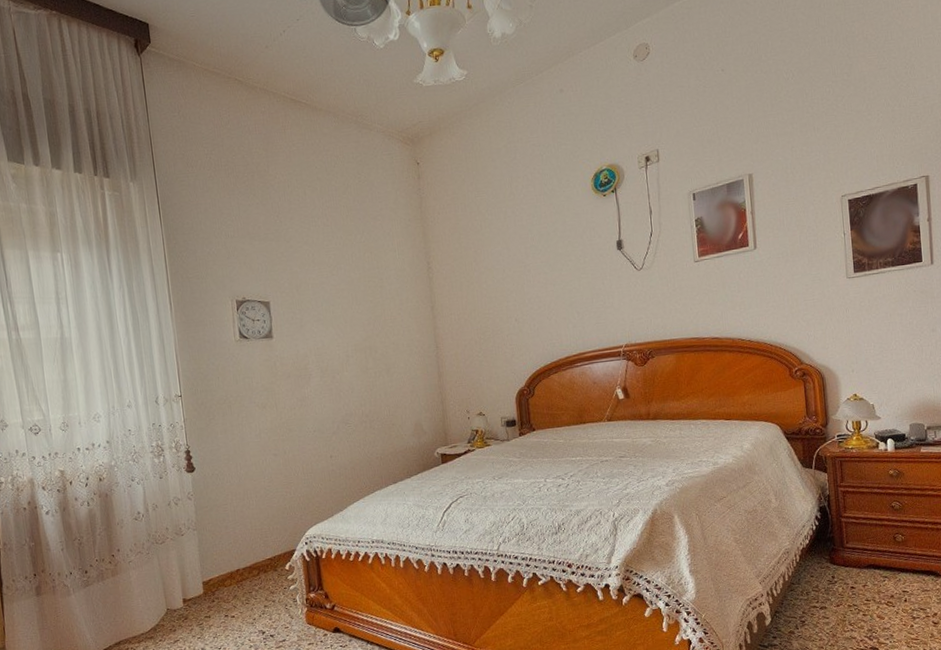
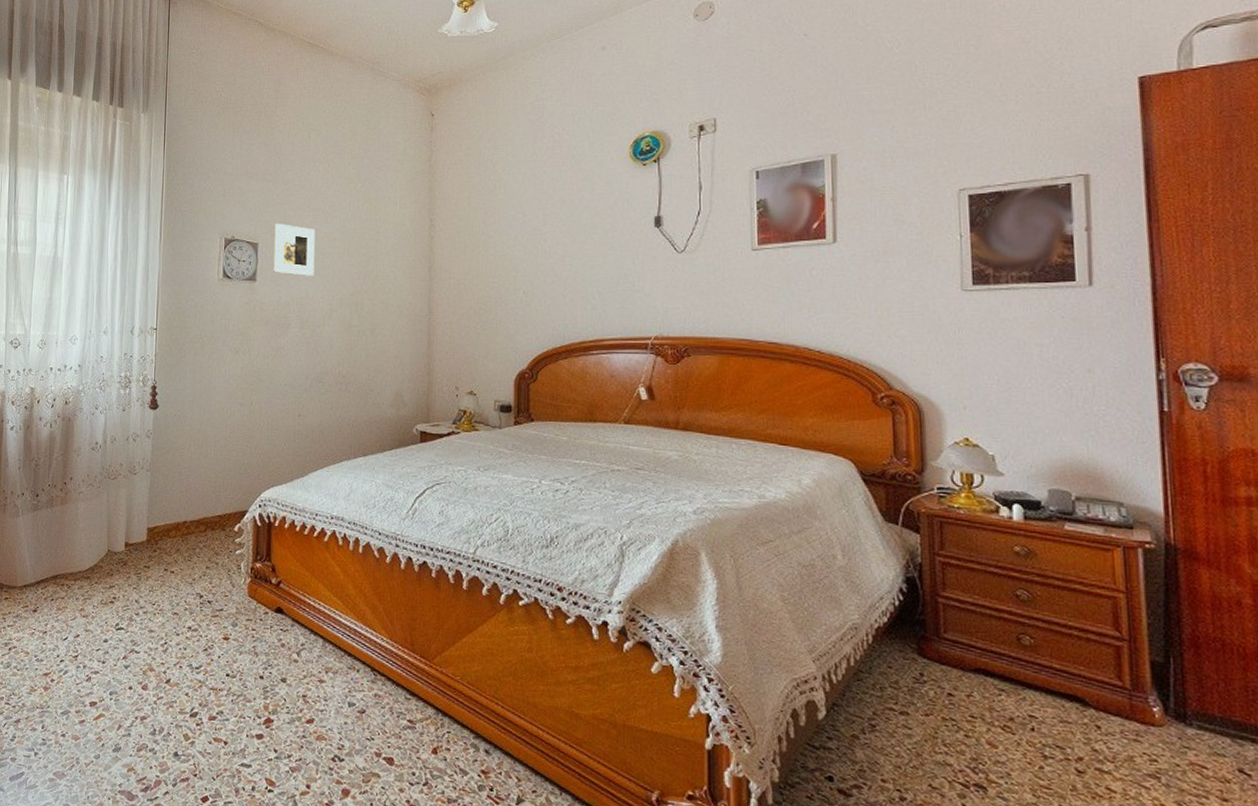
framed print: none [283,280,328,328] -> present [273,224,315,276]

